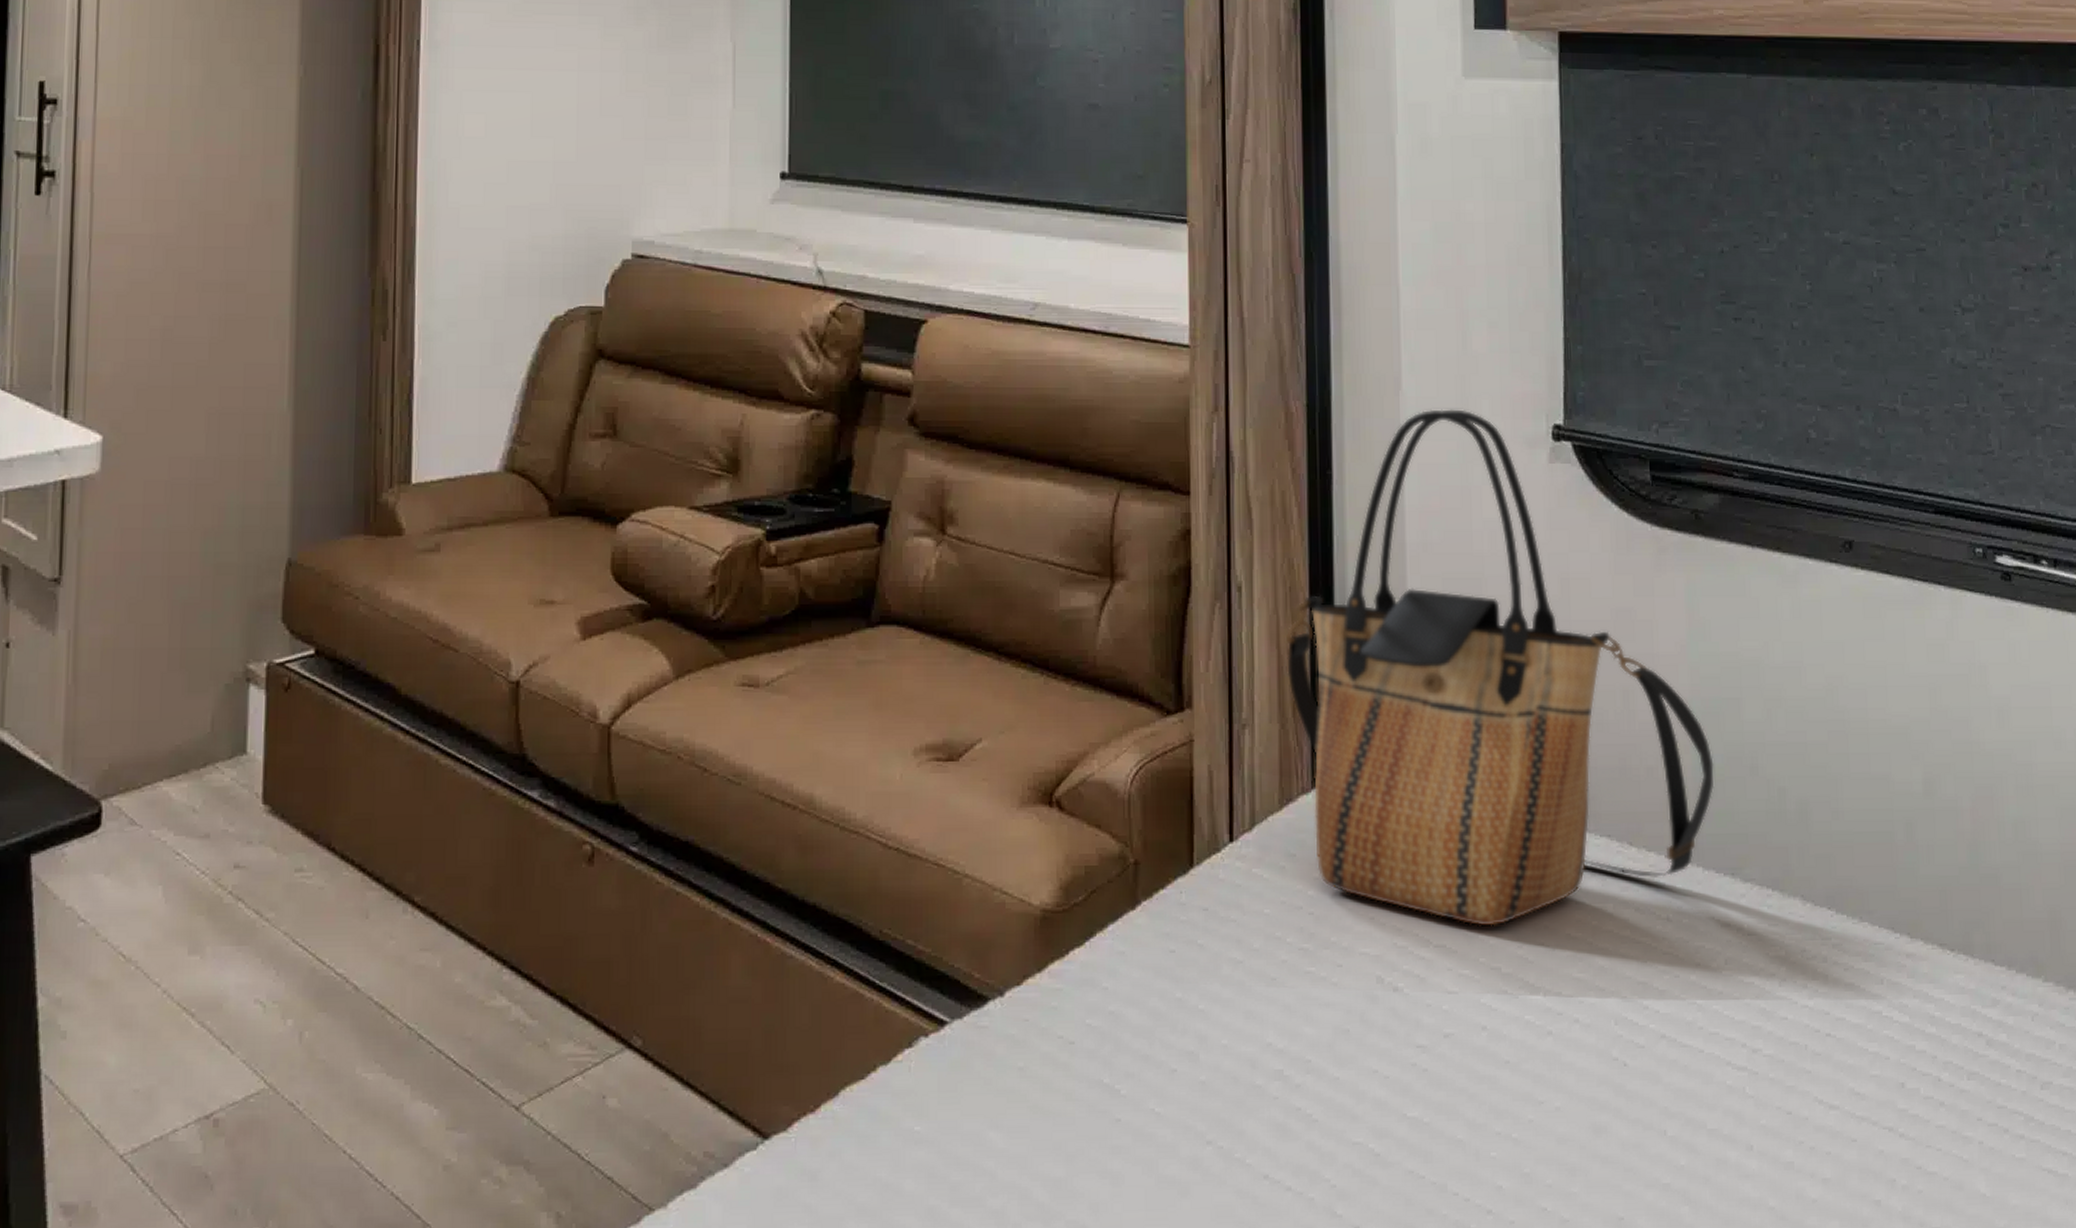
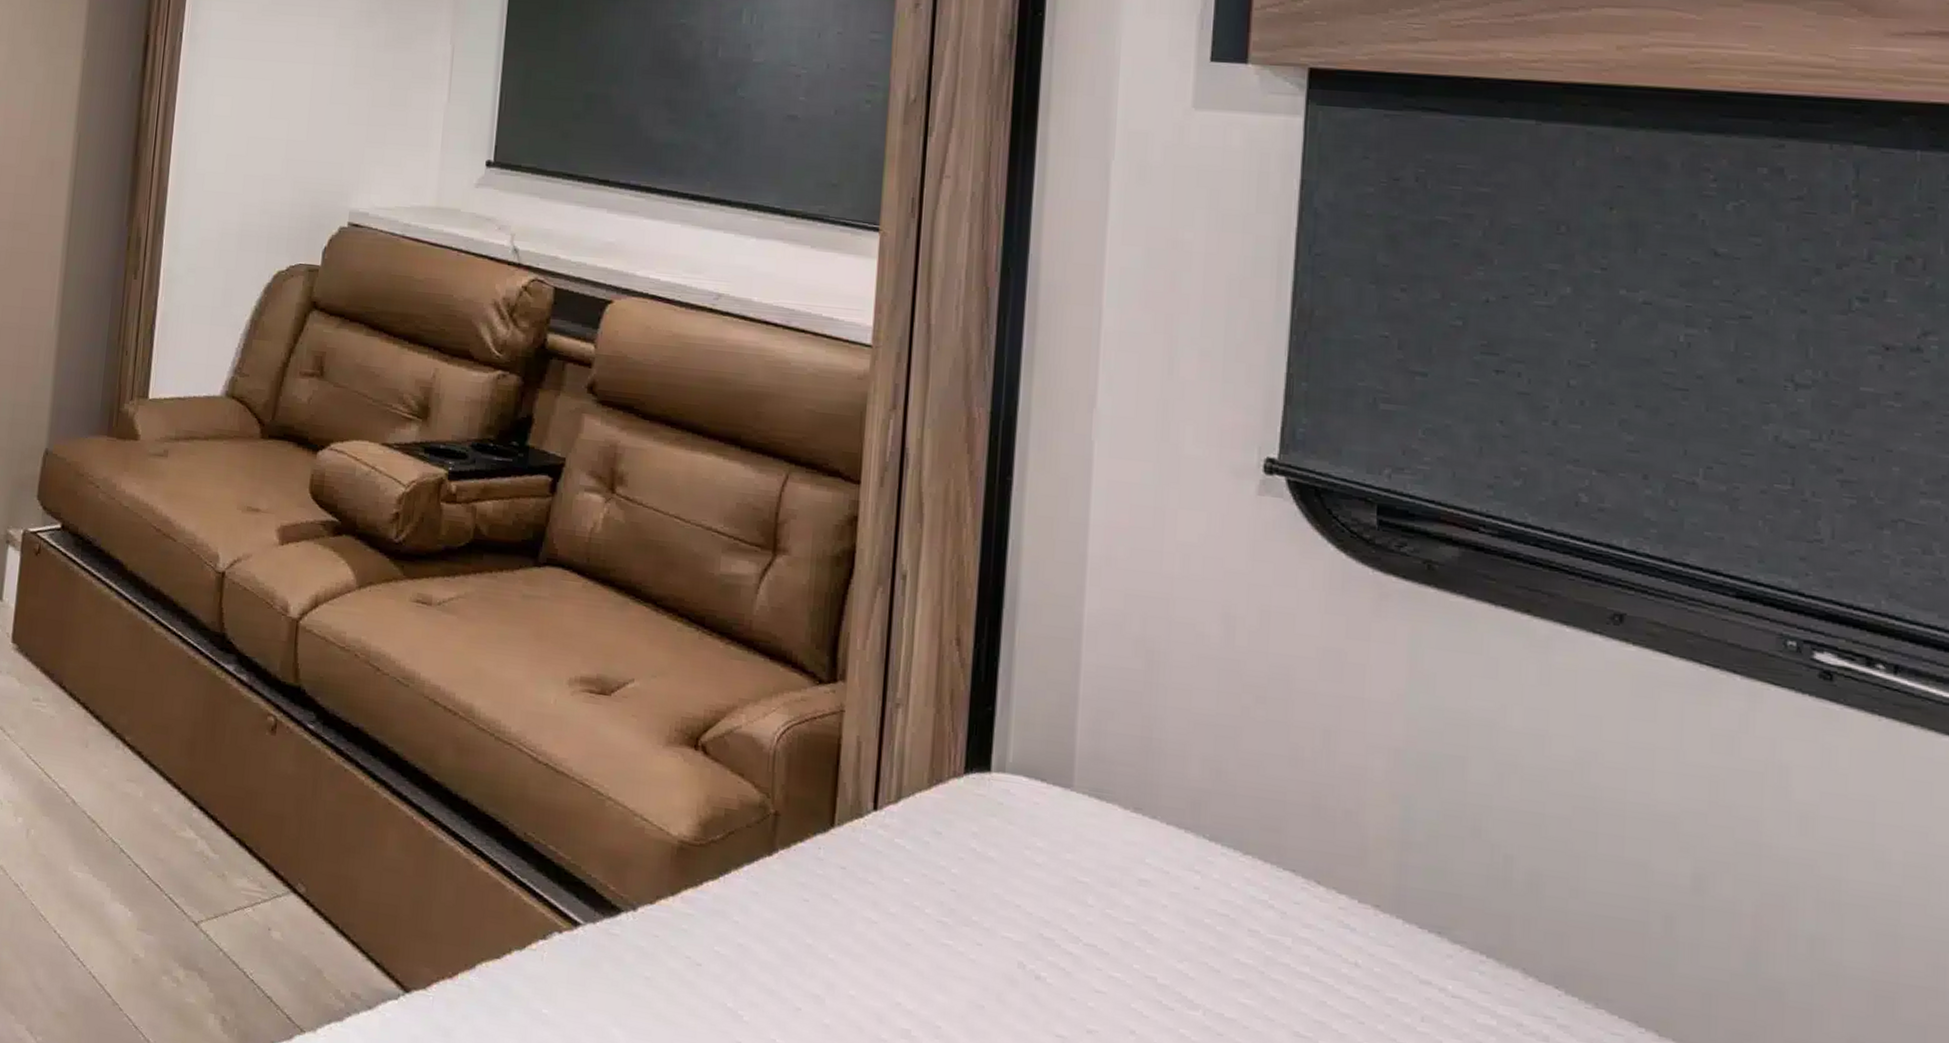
tote bag: present [1285,409,1715,926] -> none [947,429,1427,937]

